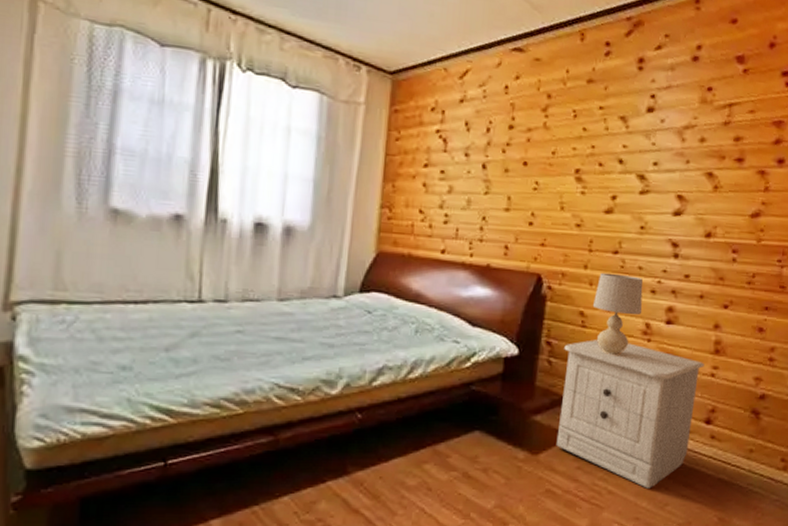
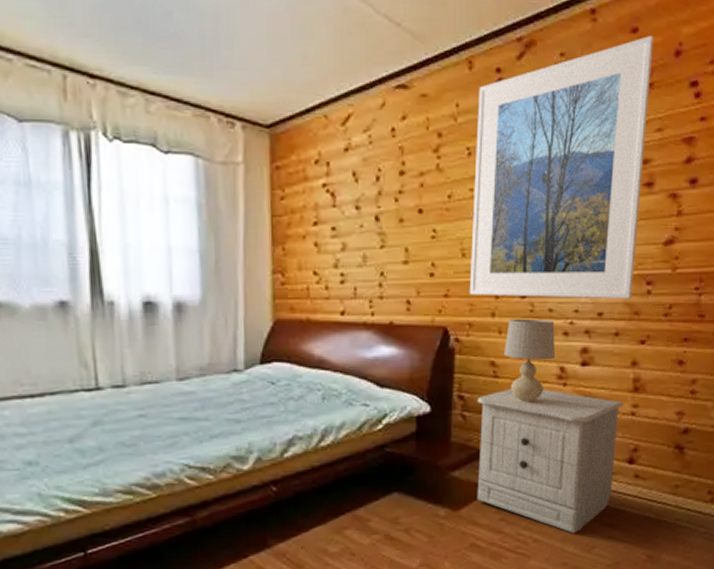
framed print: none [565,26,751,265] -> present [469,35,654,299]

